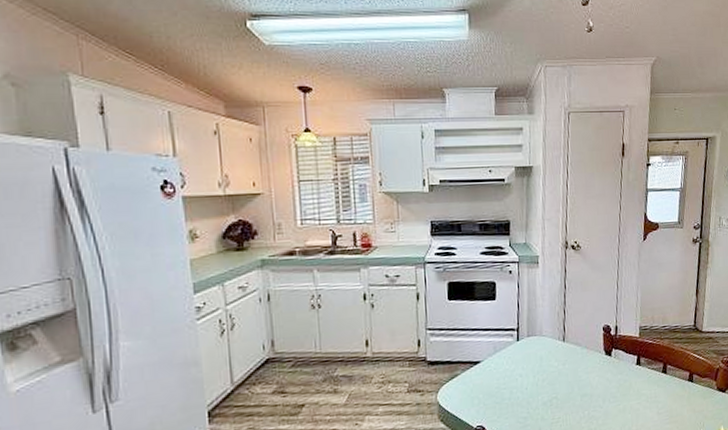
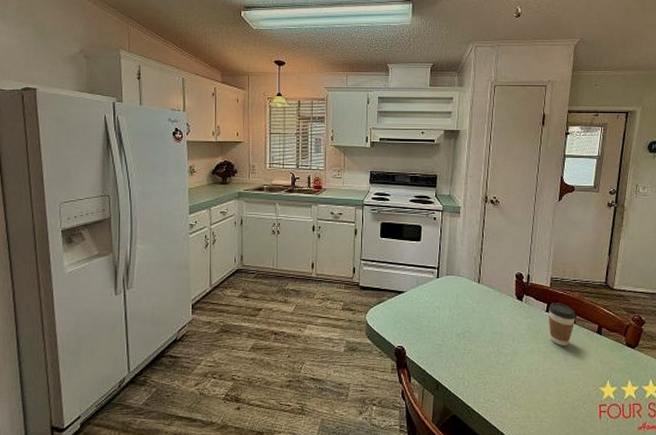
coffee cup: none [639,353,667,400] -> present [549,303,576,346]

